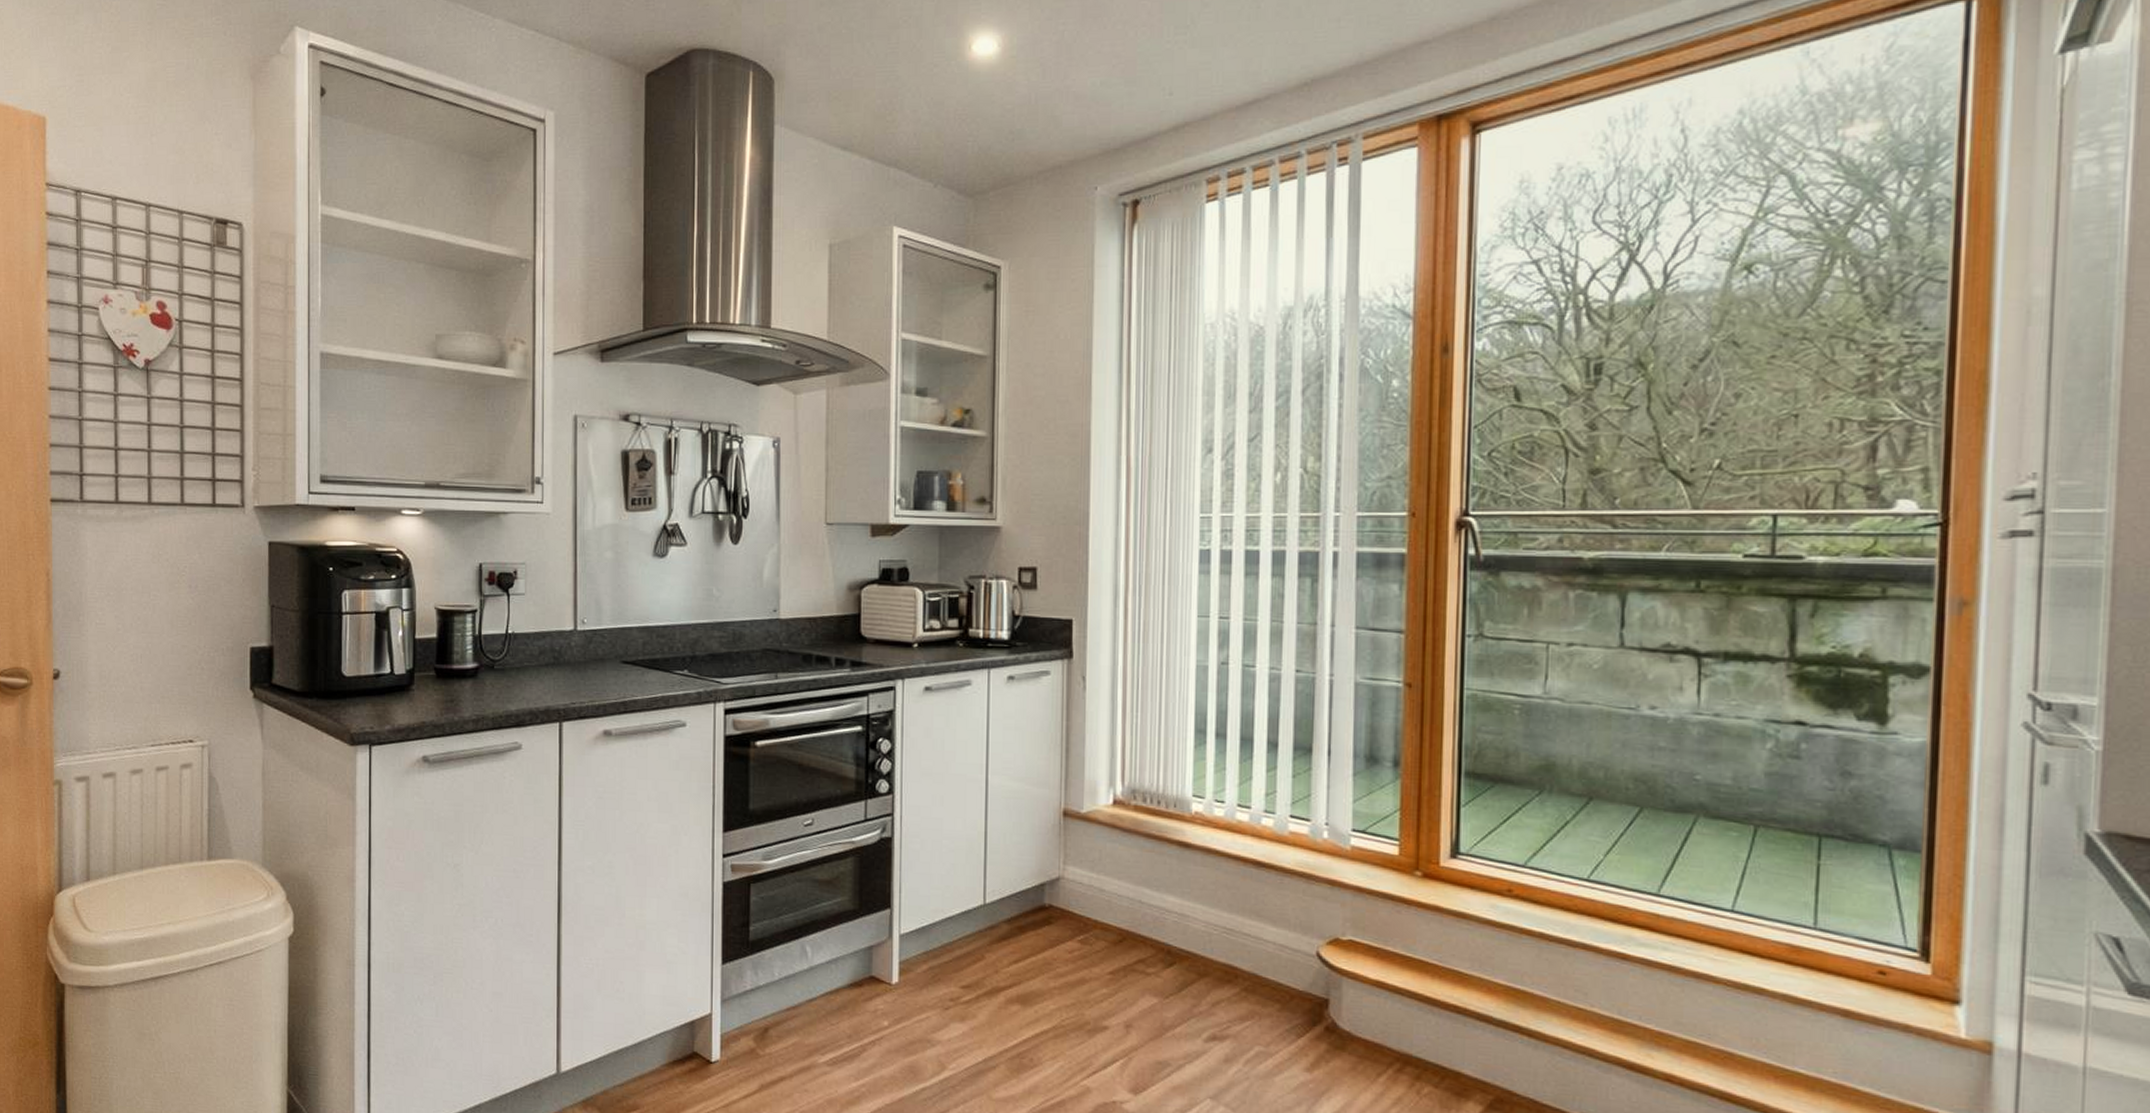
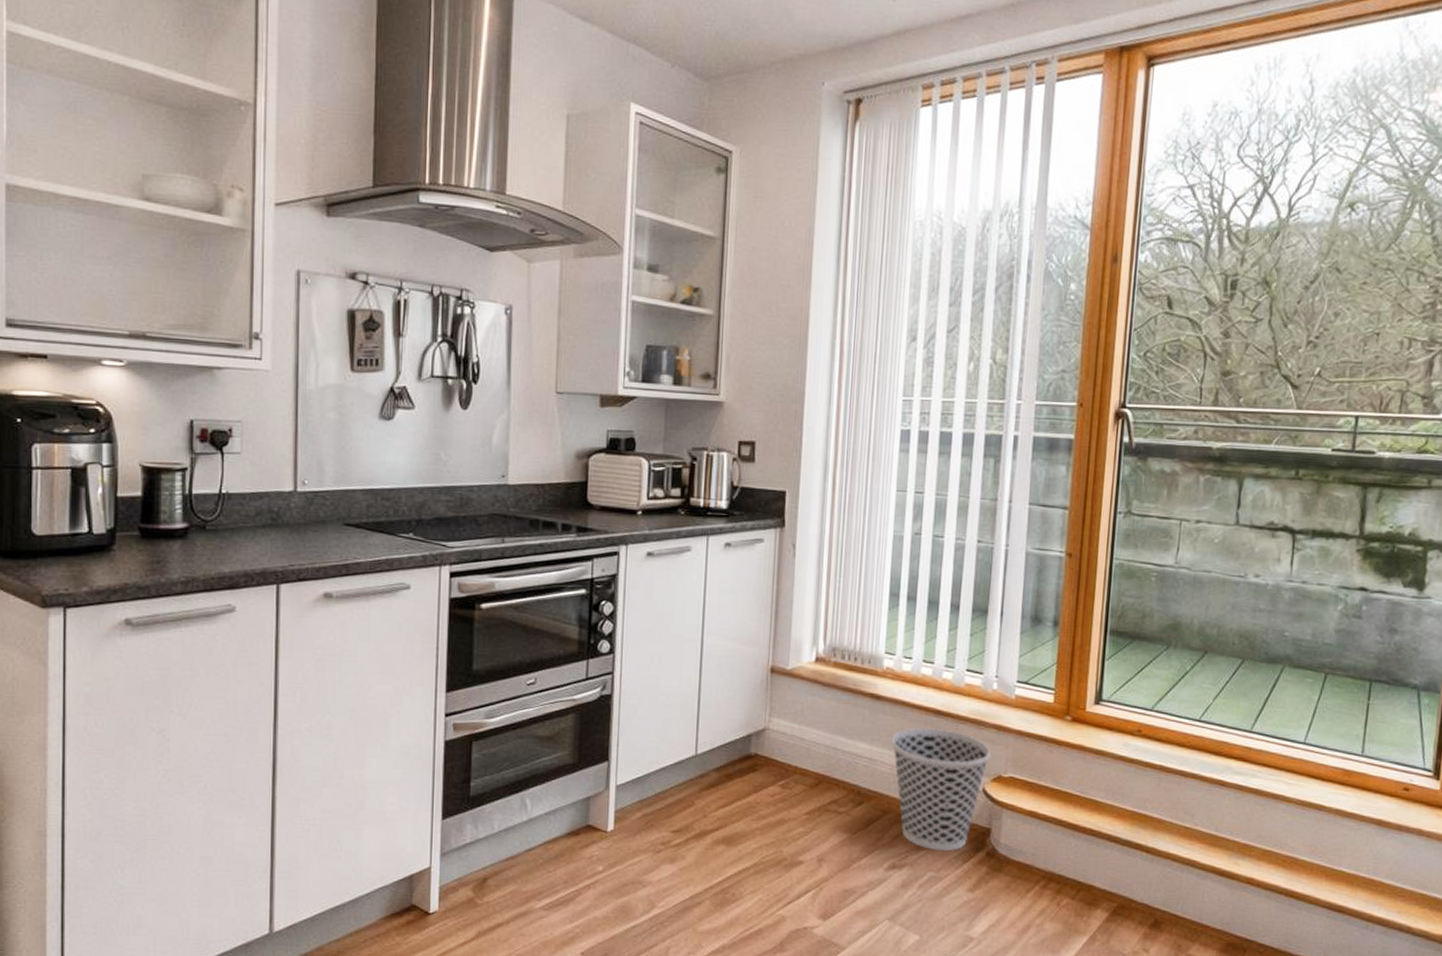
wastebasket: none [1204,880,1325,1024] -> present [891,727,992,852]

